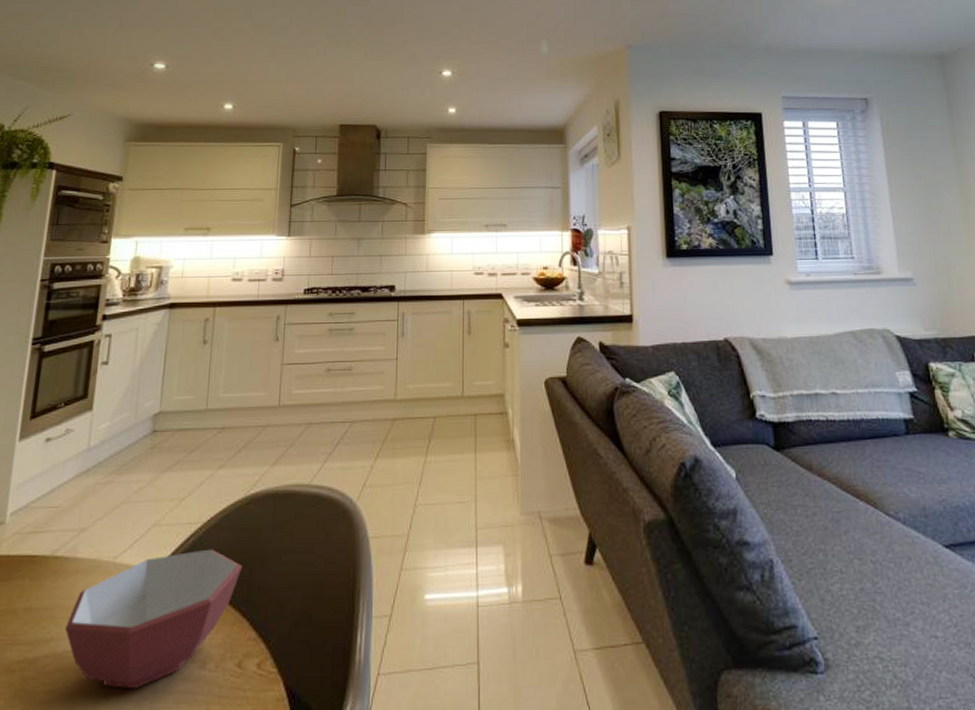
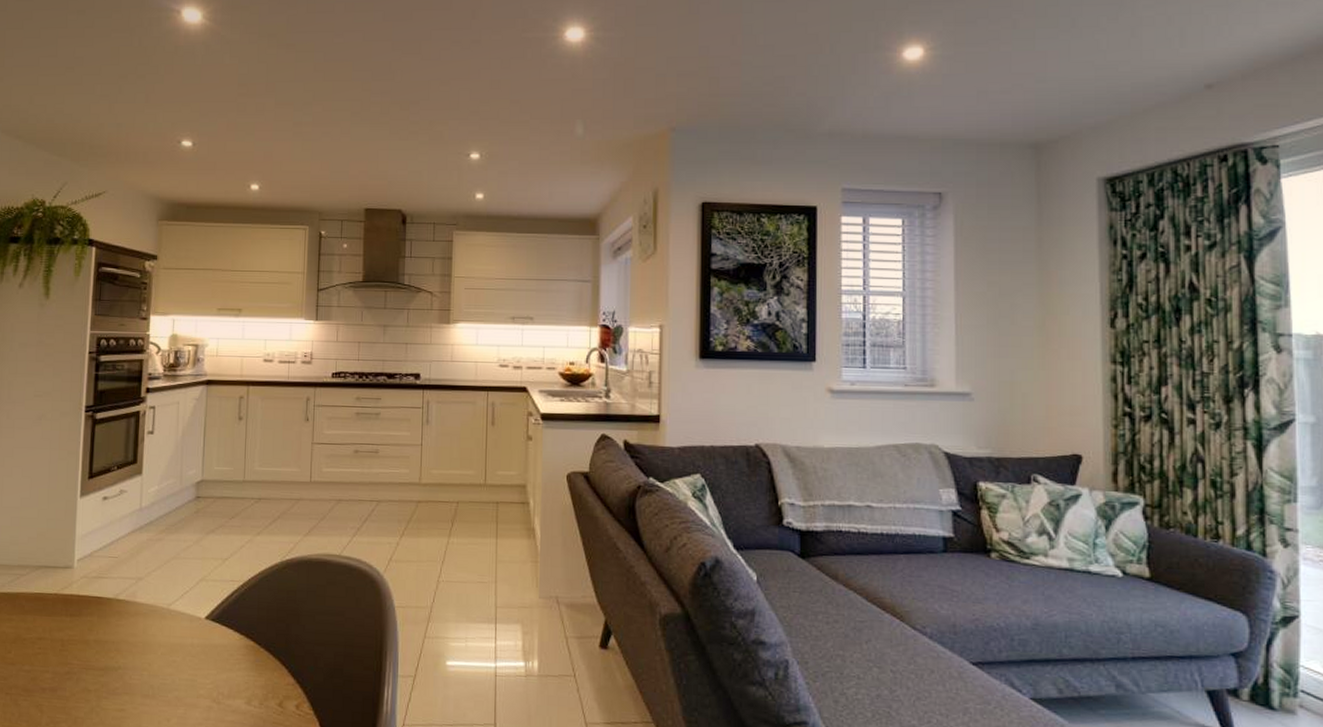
bowl: present [65,549,243,690] -> none [130,604,281,716]

